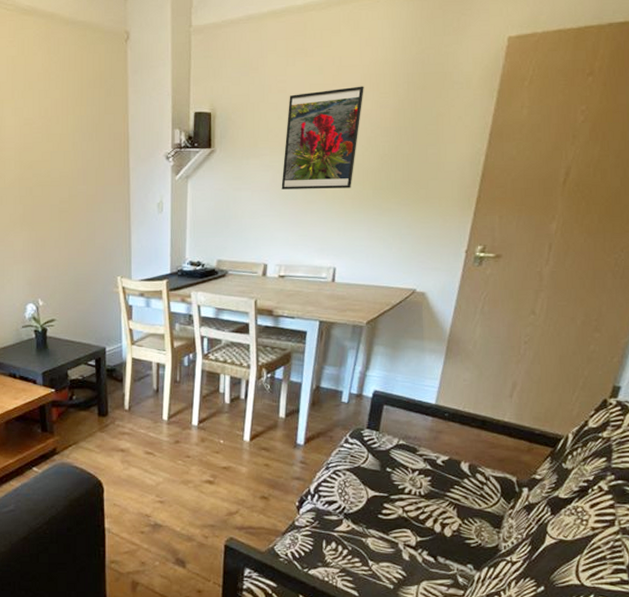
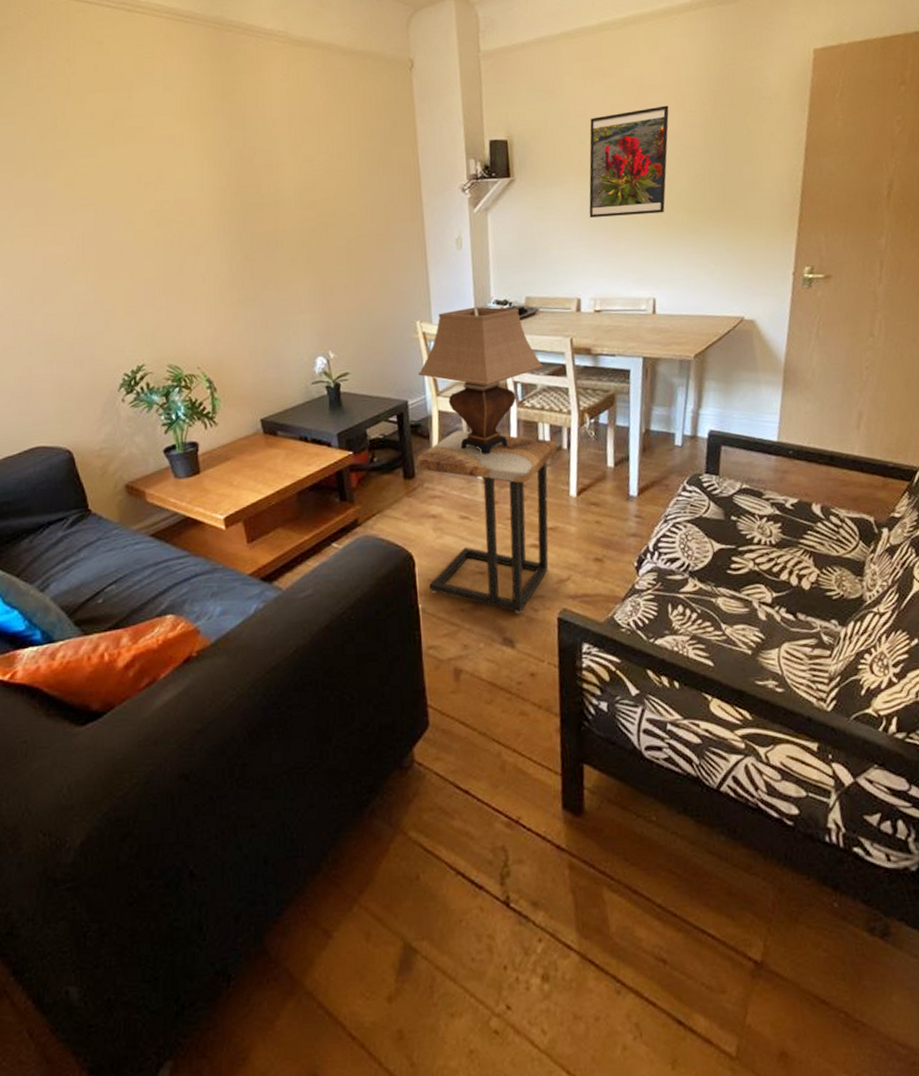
side table: none [110,377,236,539] -> present [416,430,558,614]
table lamp: none [116,267,229,400] -> present [418,307,544,455]

